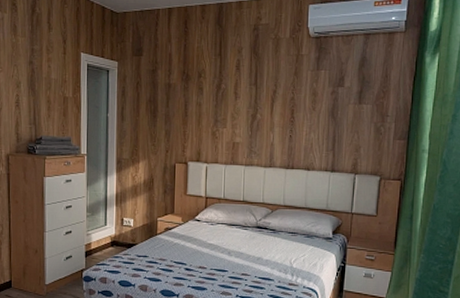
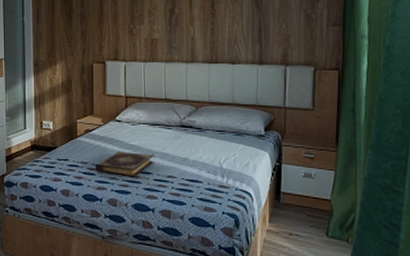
book: none [173,249,230,275] -> present [95,151,154,178]

